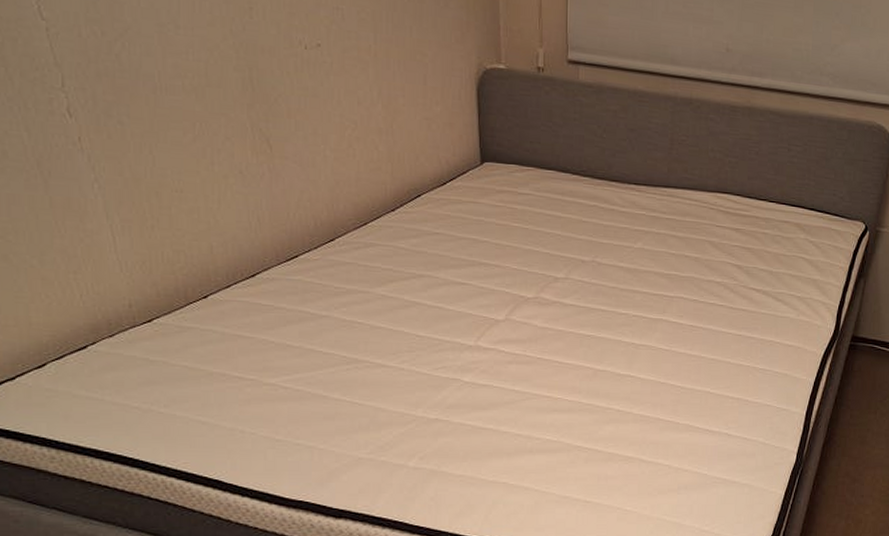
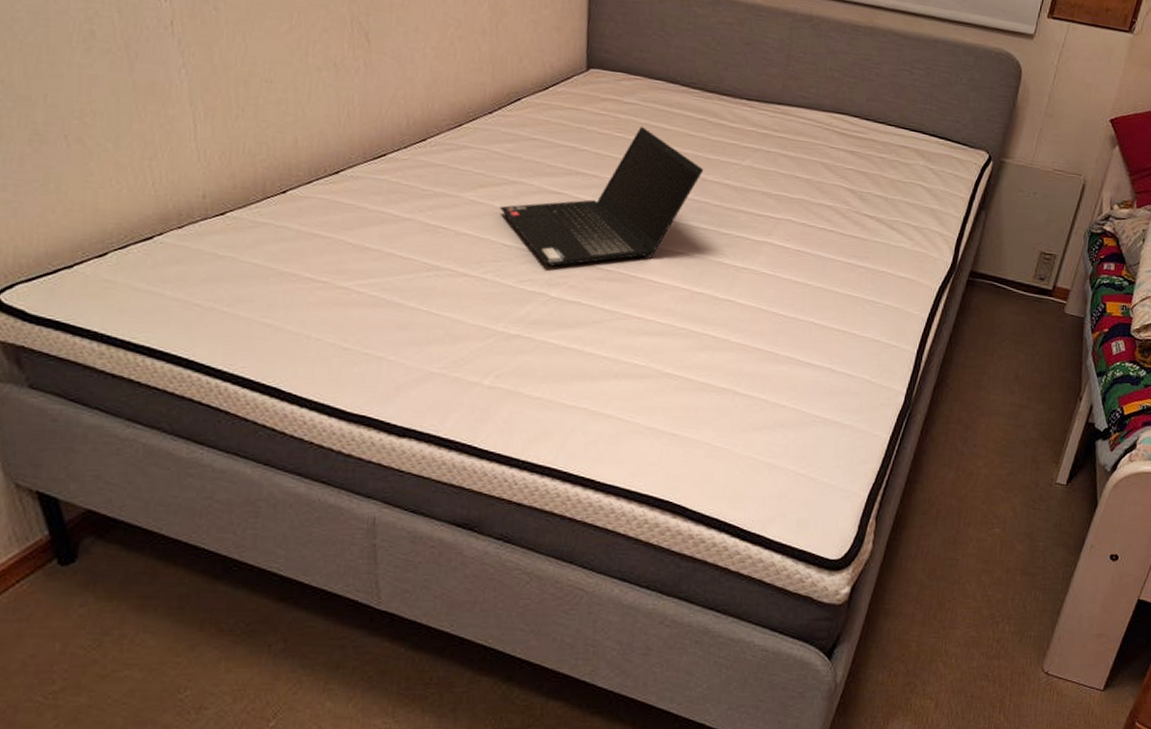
laptop computer: none [409,215,599,353] -> present [499,125,704,267]

